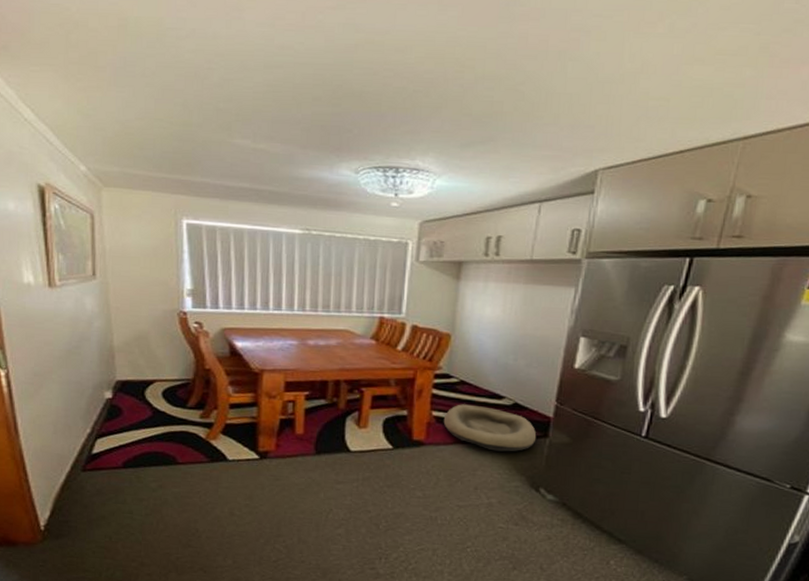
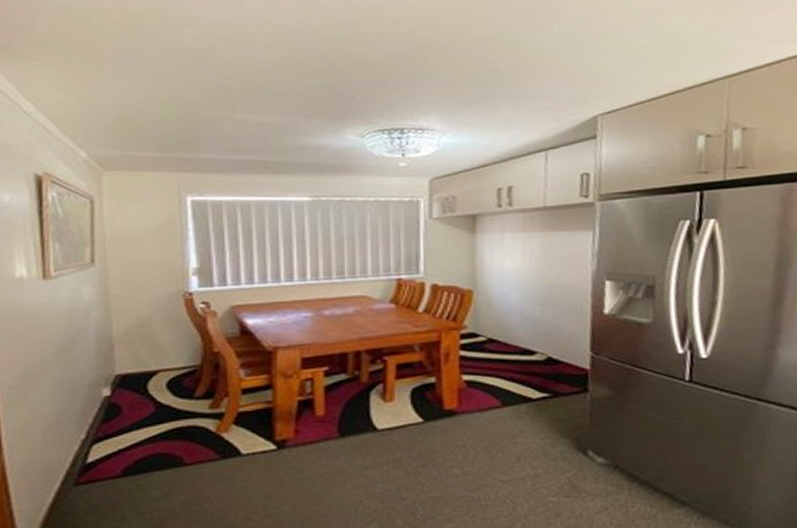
dog bed: present [443,404,537,452] -> none [474,364,576,413]

